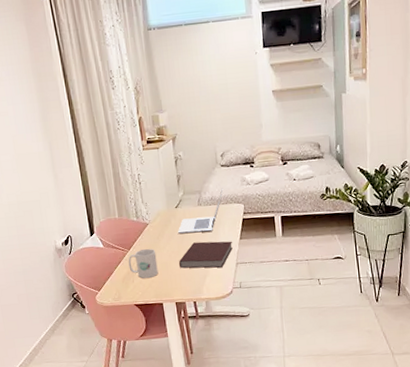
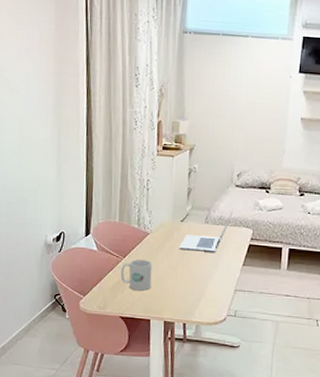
notebook: present [178,241,233,269] -> none [174,261,234,293]

